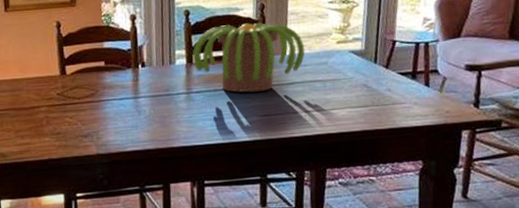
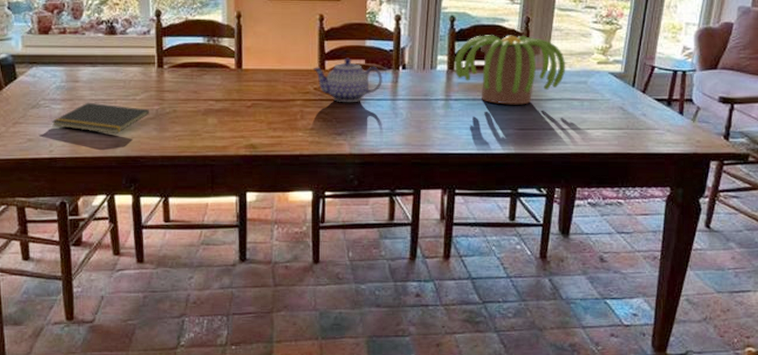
teapot: none [54,61,123,105] -> present [312,58,382,102]

